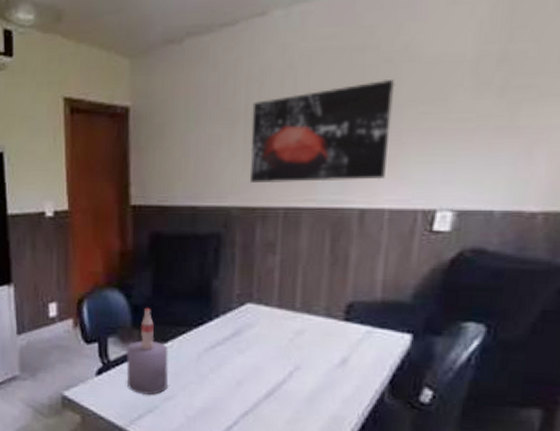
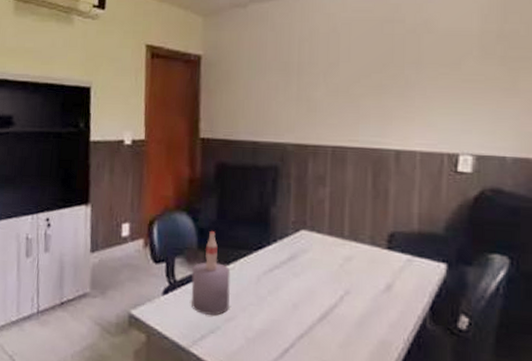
wall art: present [249,78,396,184] -> none [302,45,419,127]

